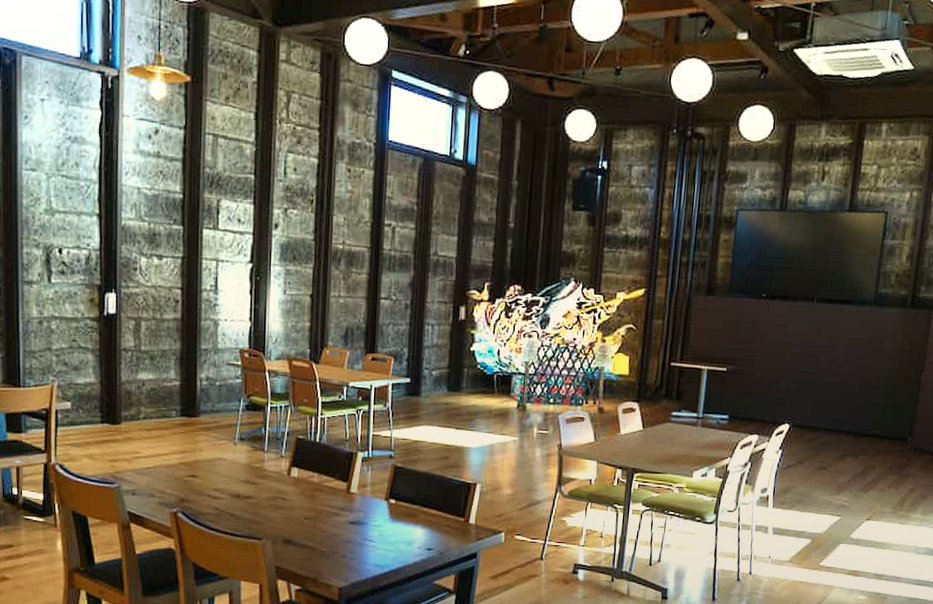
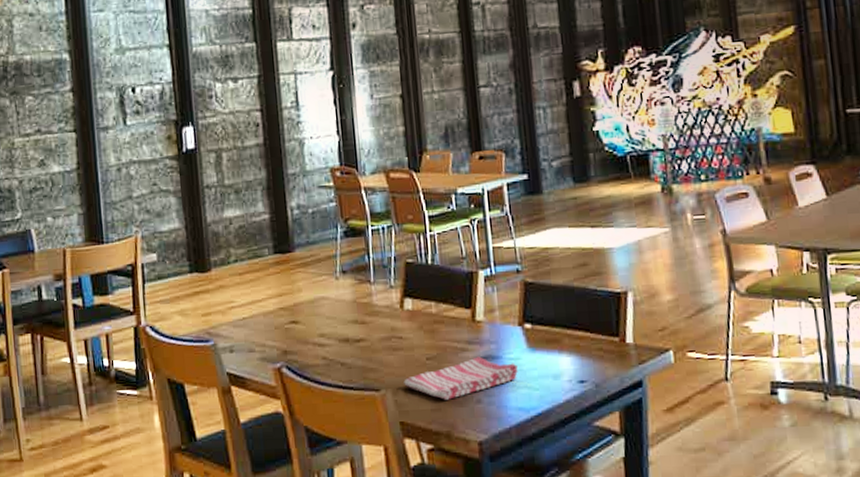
dish towel: none [283,521,379,553] -> present [404,356,518,400]

